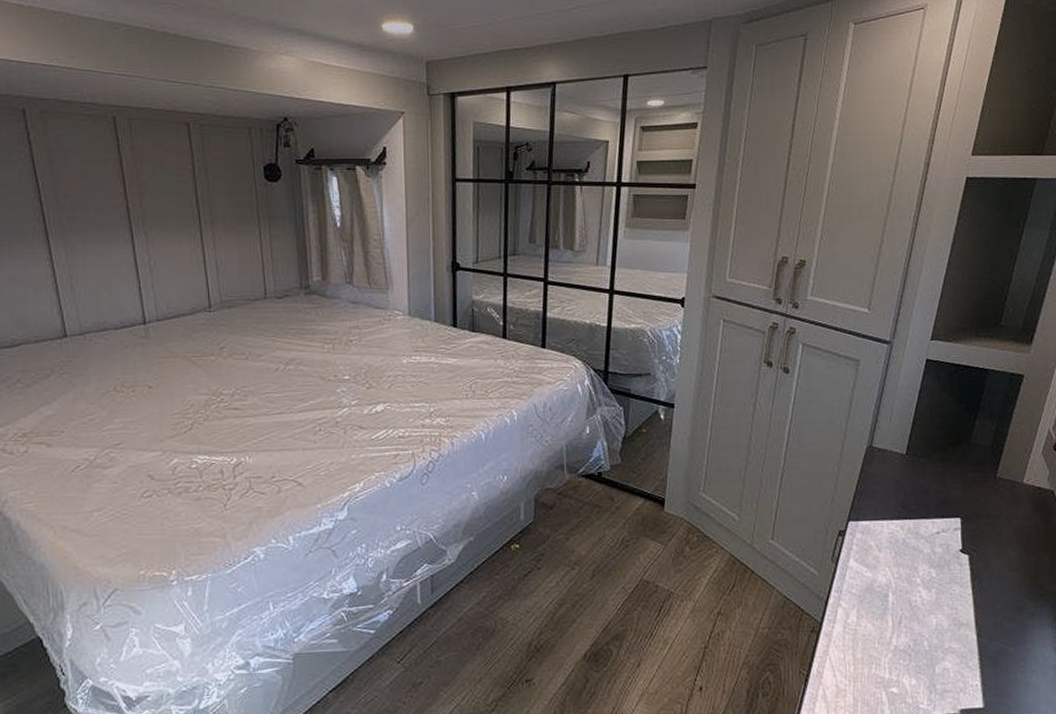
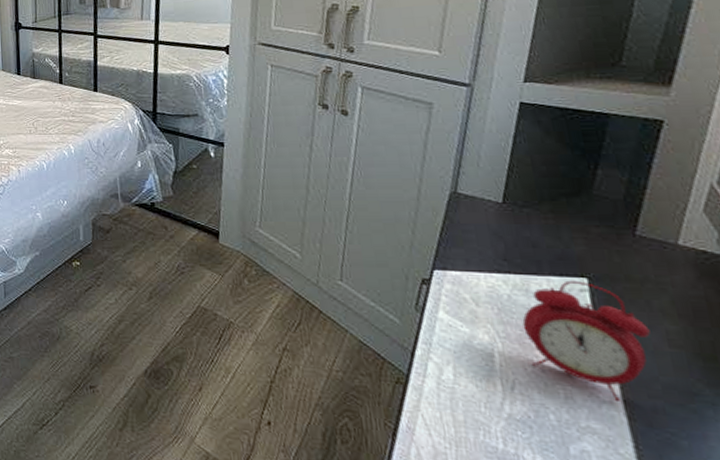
alarm clock: none [912,521,998,622] -> present [522,280,651,401]

